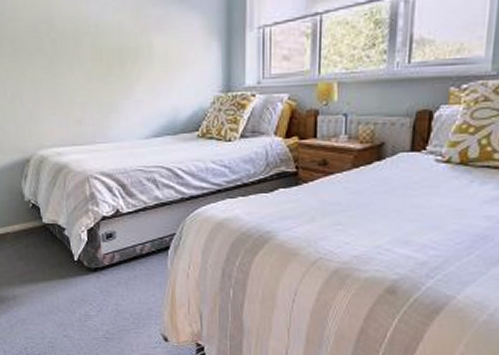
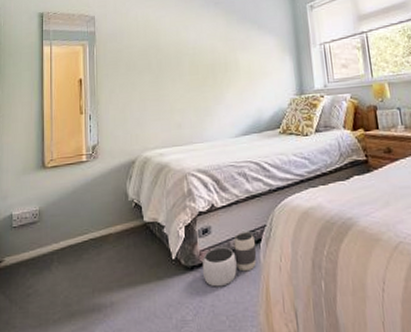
waste basket: none [105,239,164,289] -> present [202,232,257,287]

